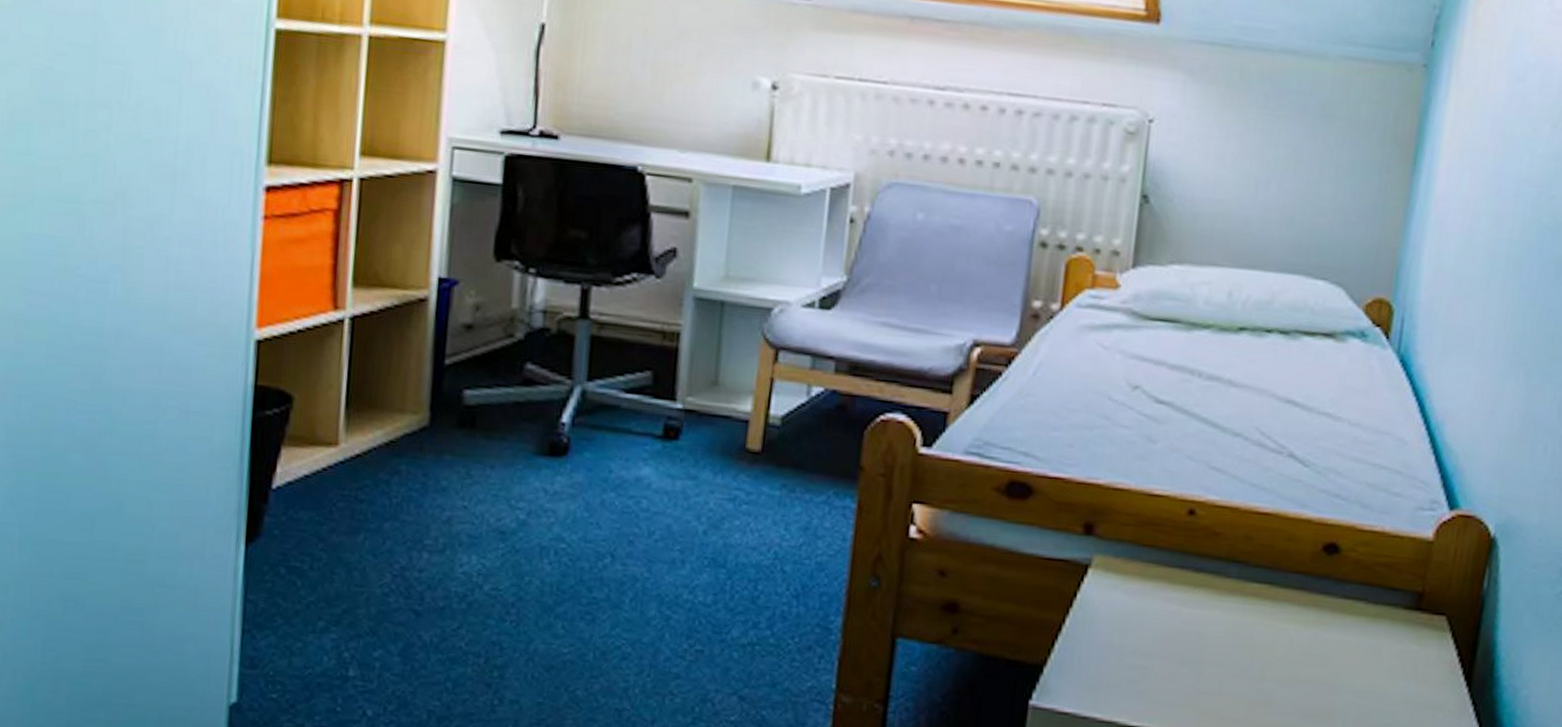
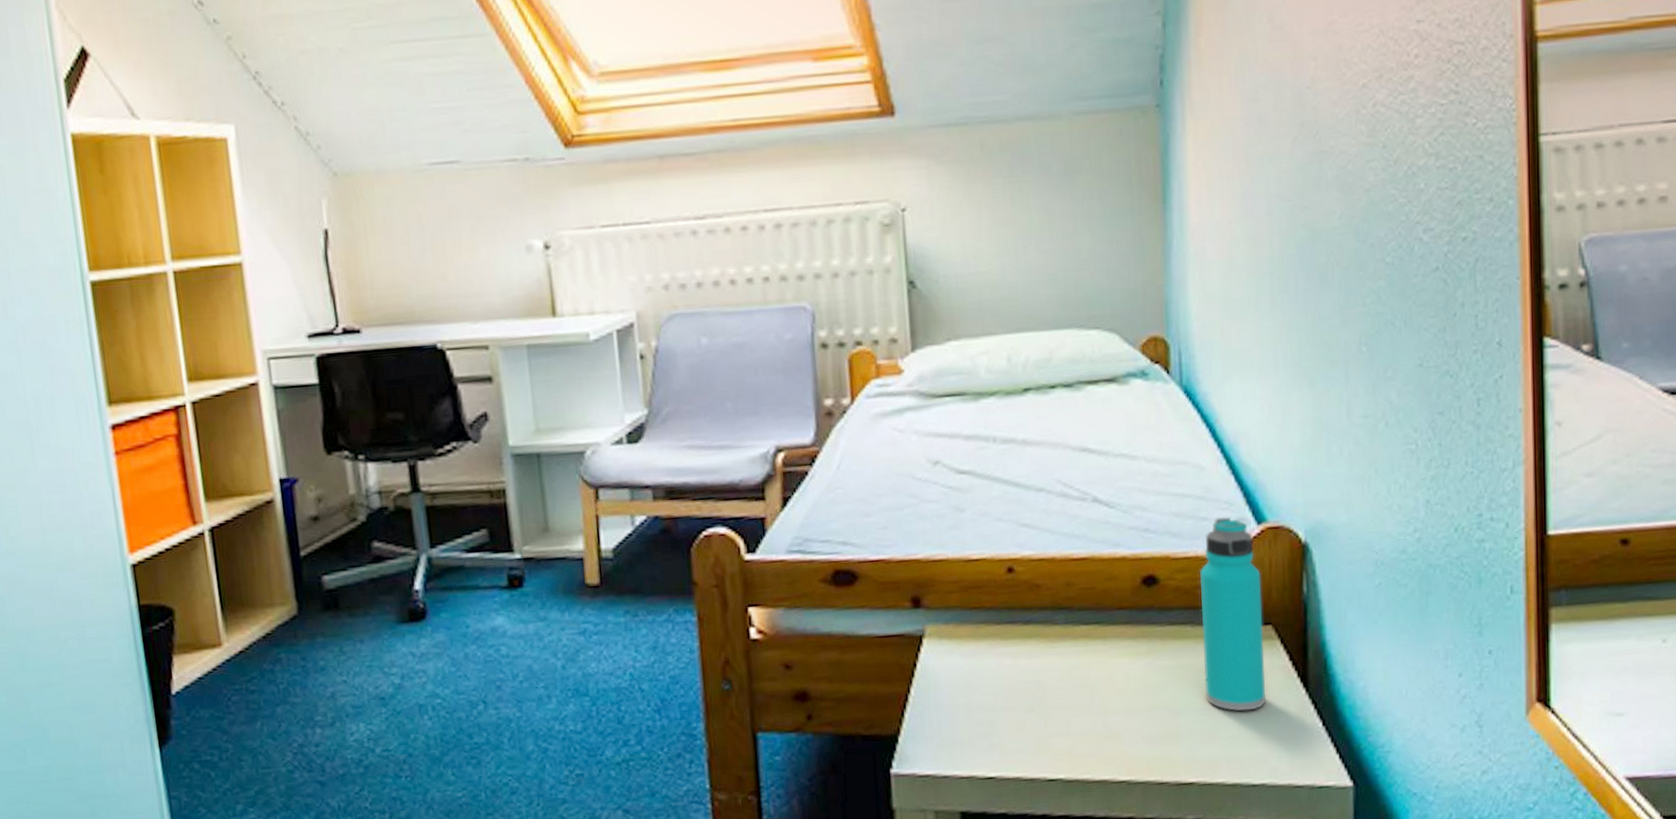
water bottle: none [1365,496,1444,701] -> present [1199,517,1266,711]

